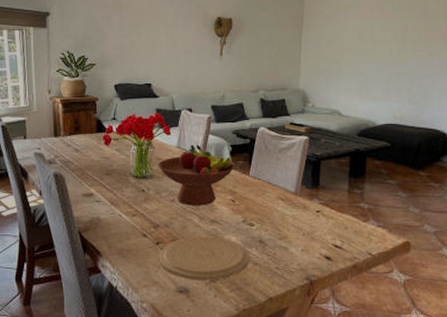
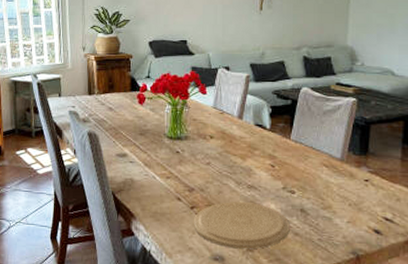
fruit bowl: present [158,145,236,206] -> none [193,105,276,170]

